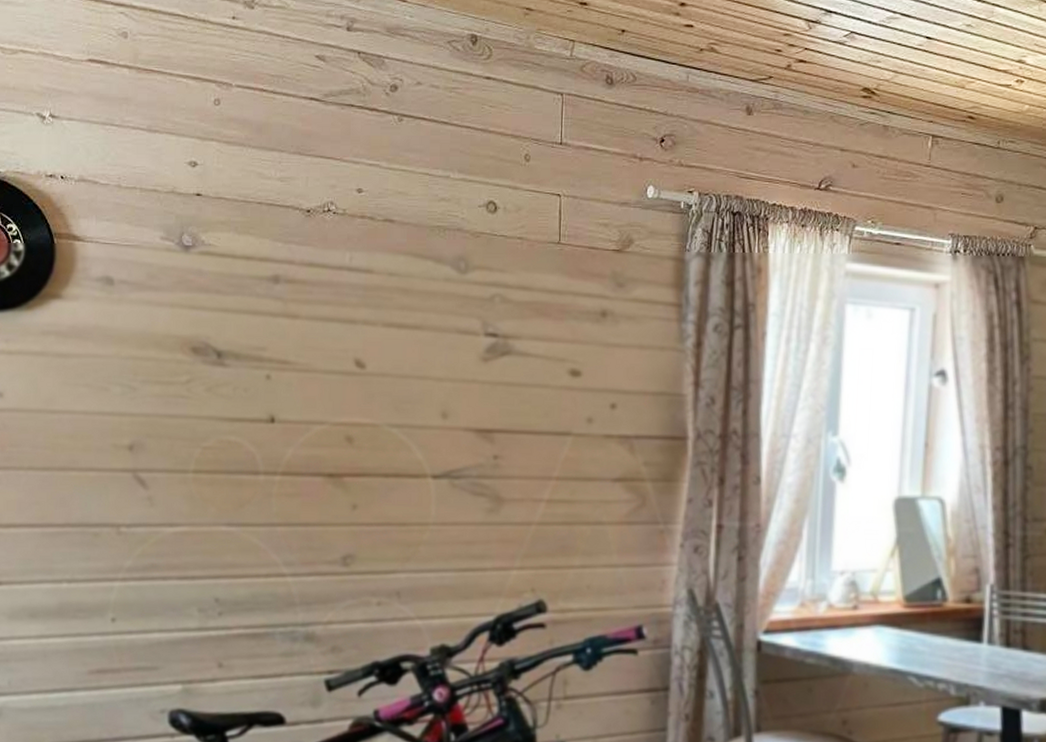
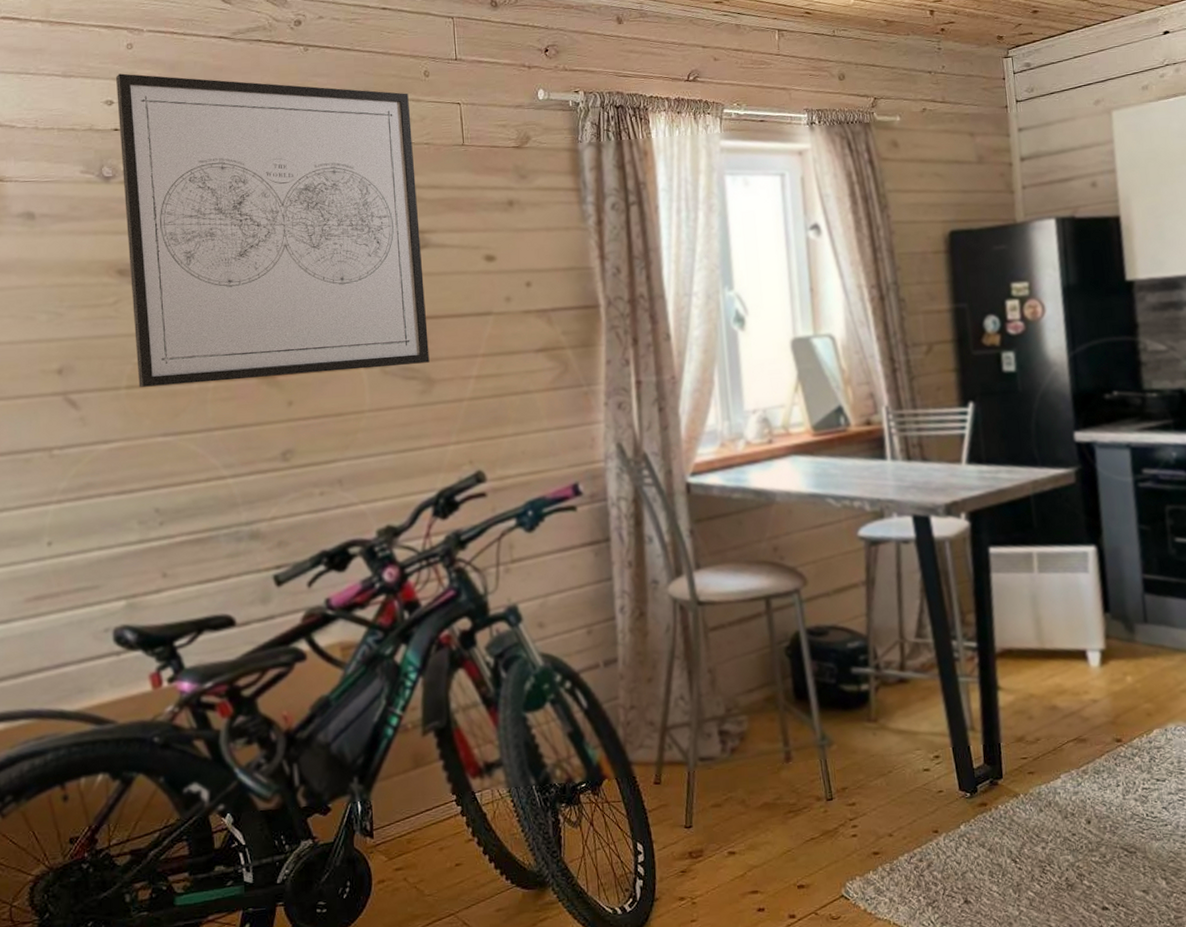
wall art: none [201,132,506,480] -> present [116,73,430,387]

